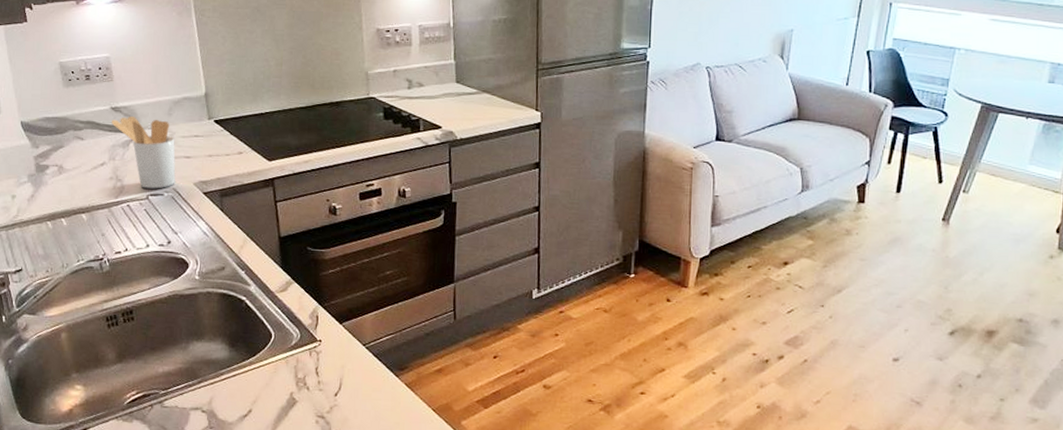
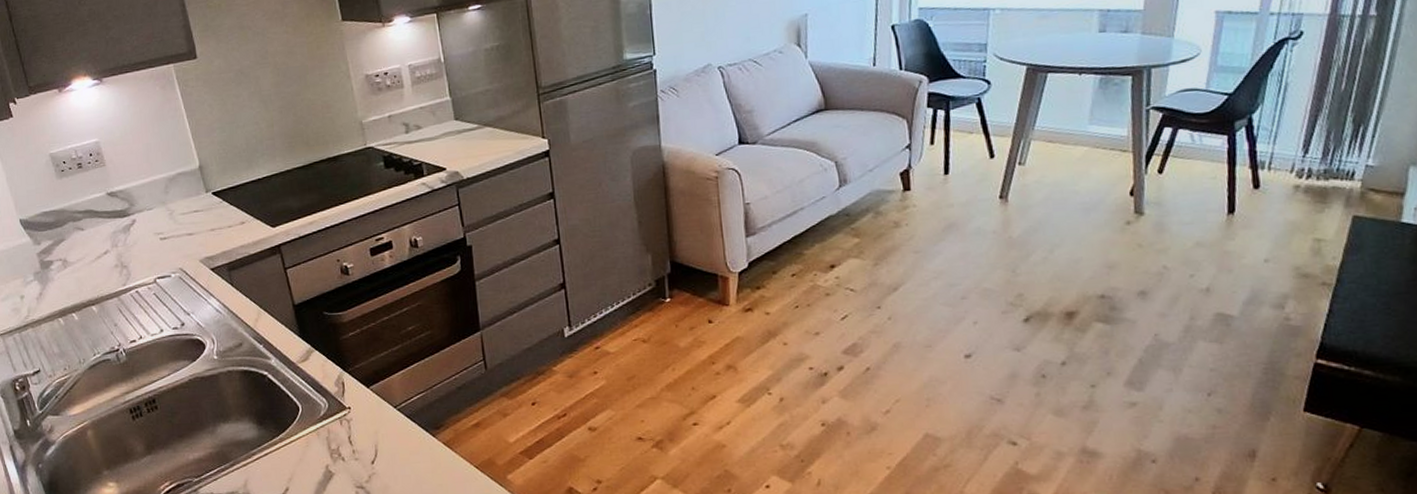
utensil holder: present [111,115,176,189] -> none [109,199,181,272]

